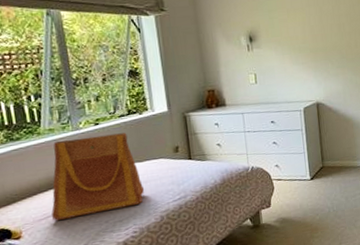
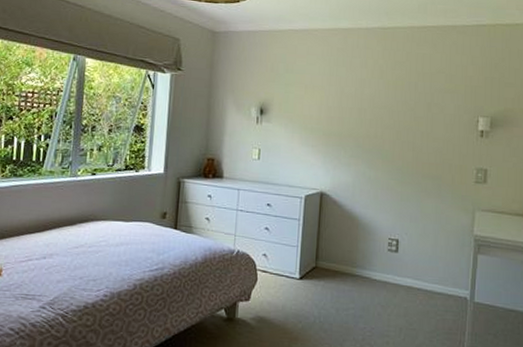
tote bag: present [51,133,145,221] -> none [32,185,125,267]

